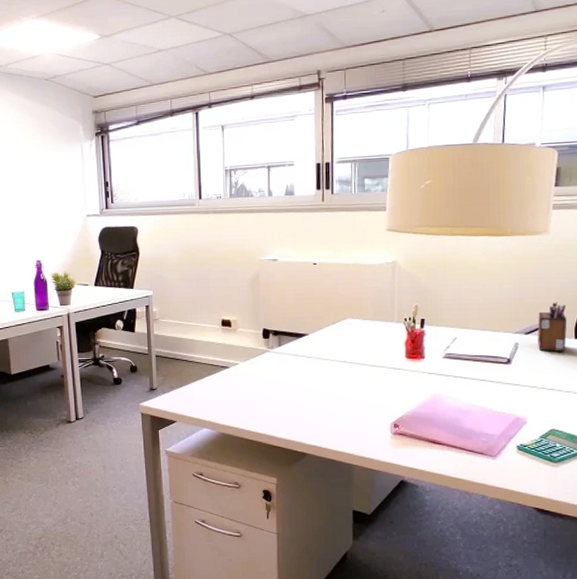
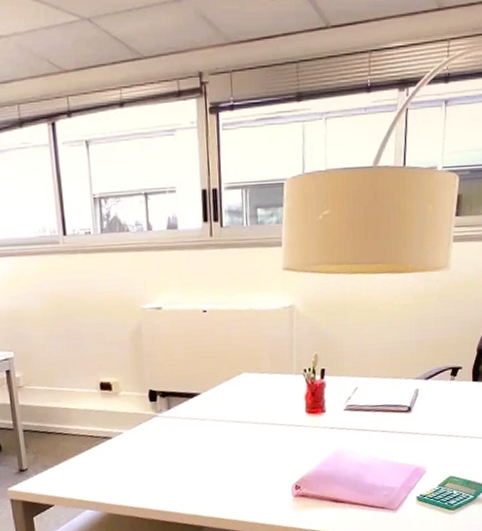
desk organizer: present [537,301,567,352] -> none [437,342,466,397]

